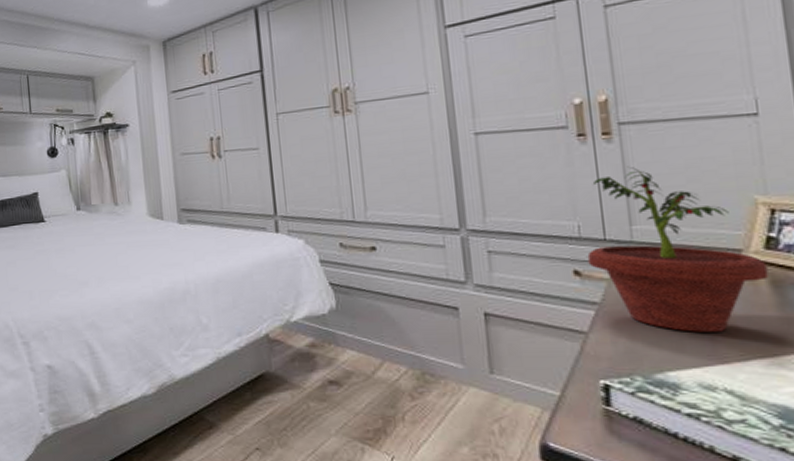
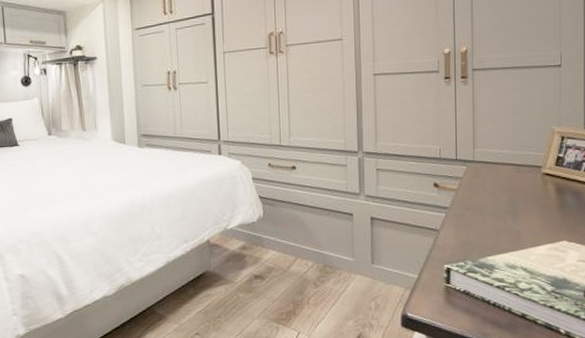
potted plant: present [587,166,769,332] -> none [444,103,555,227]

